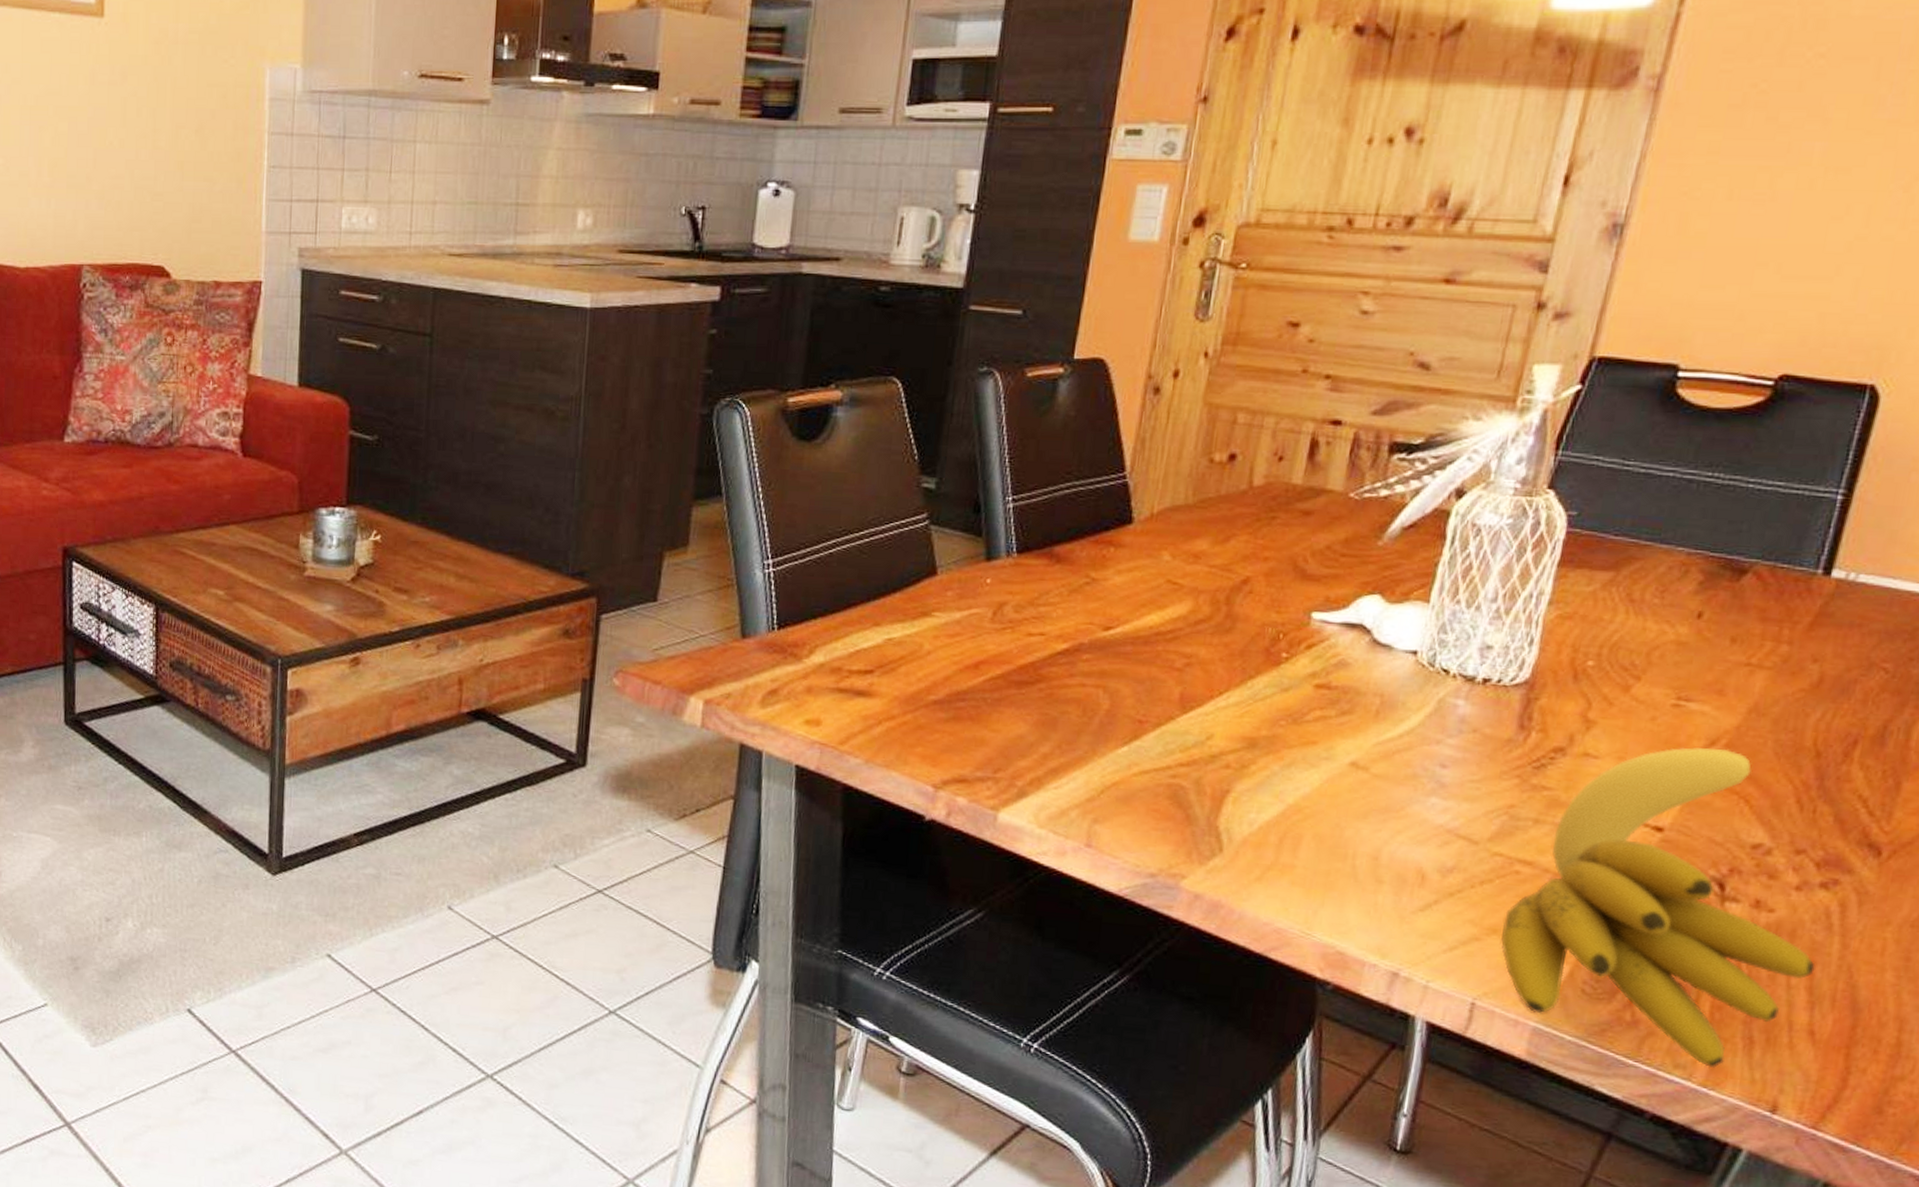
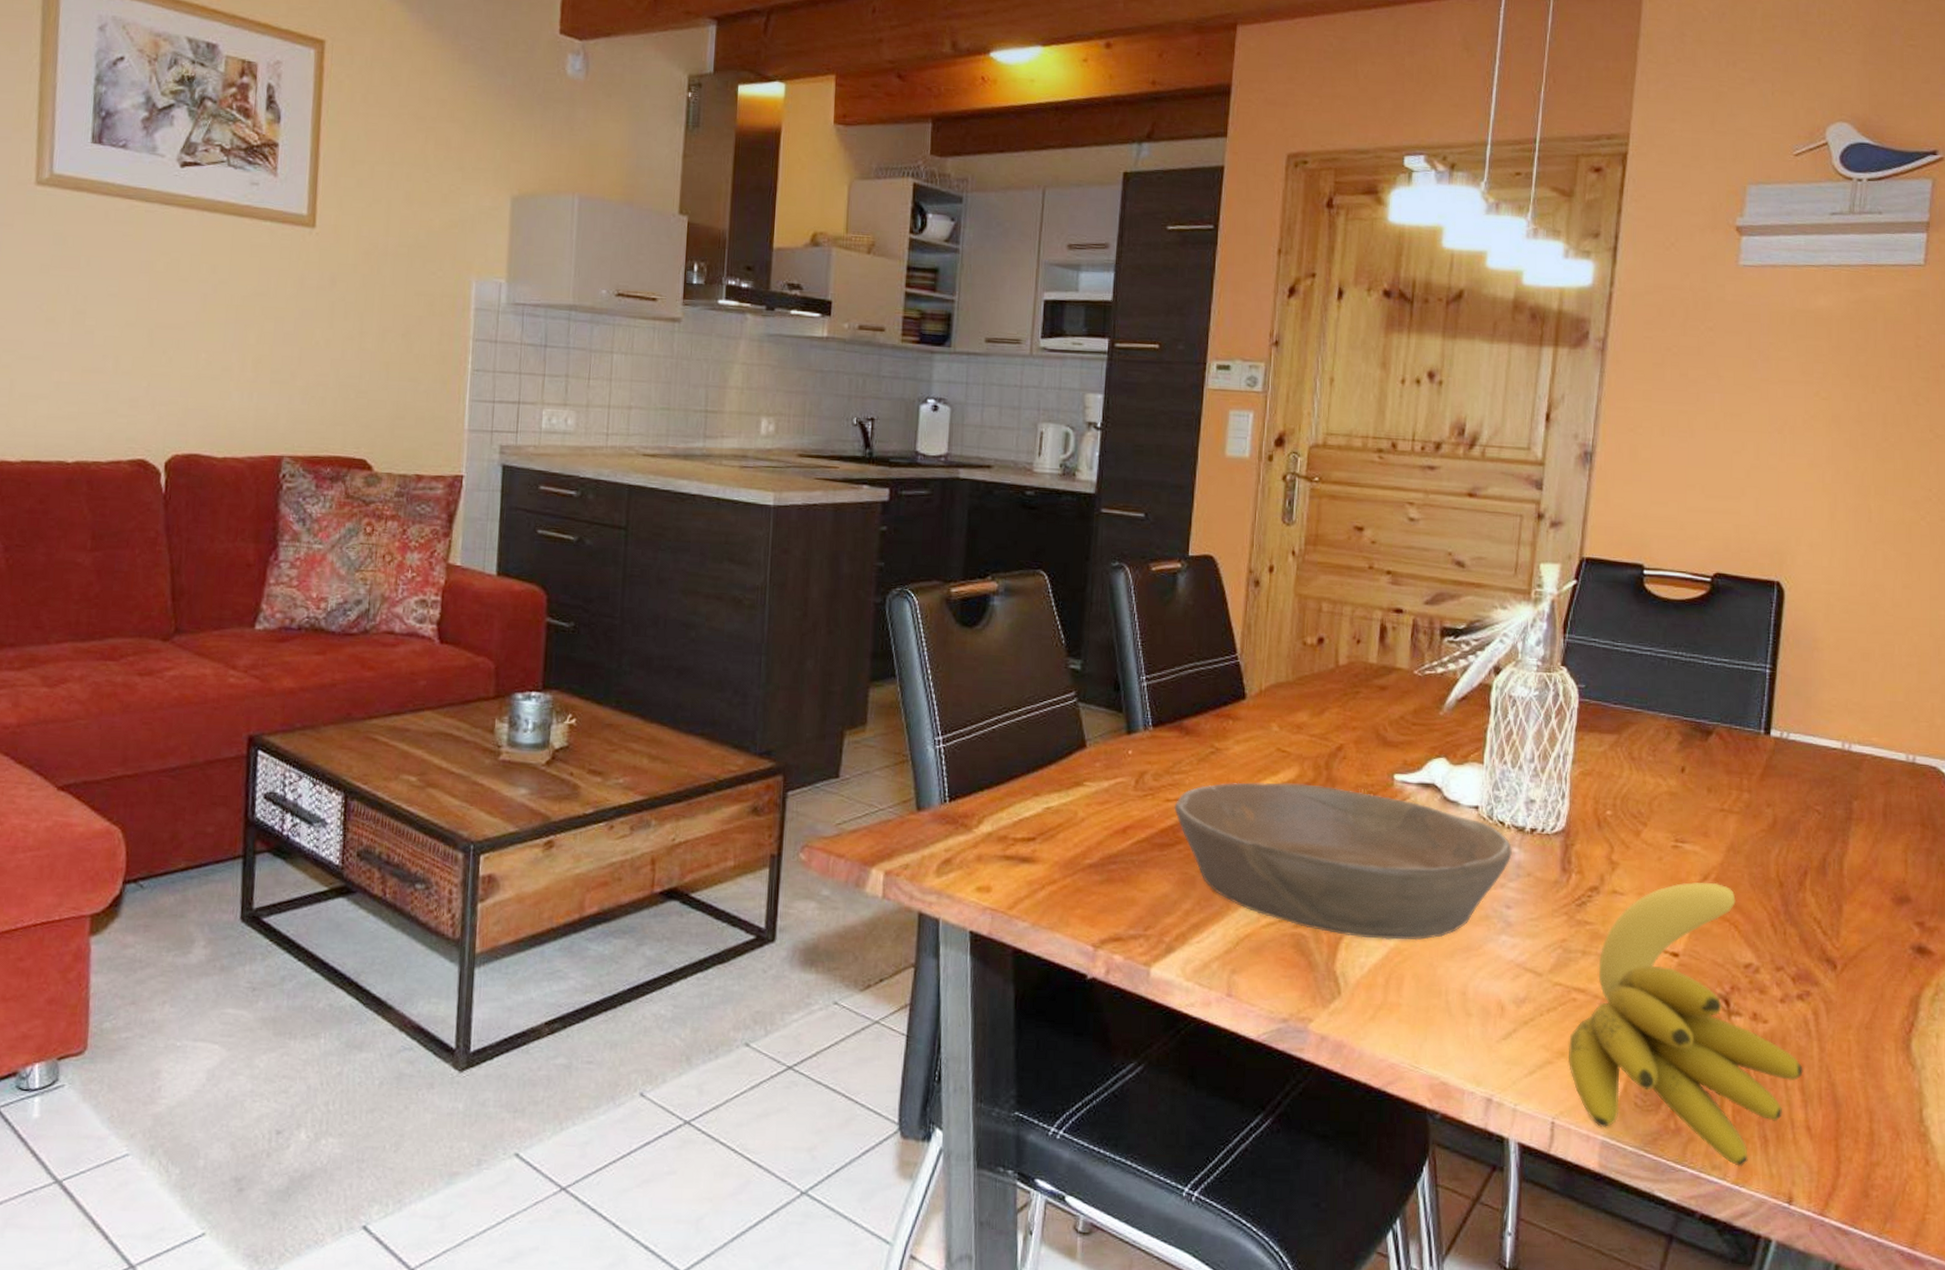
bowl: none [1037,616,1456,798] -> present [1174,782,1512,941]

